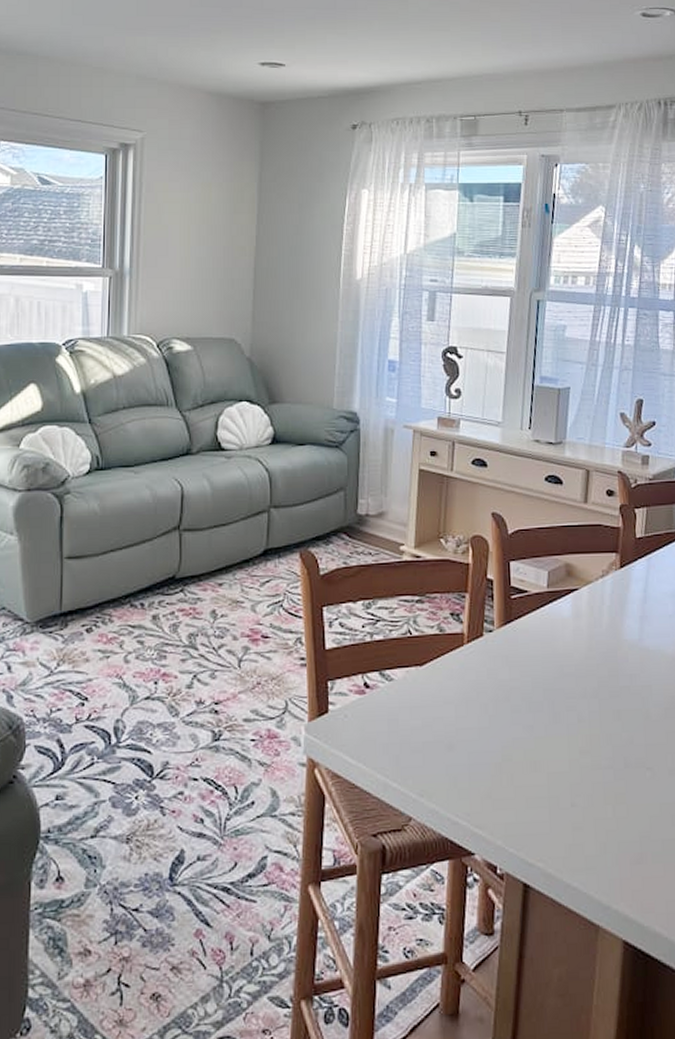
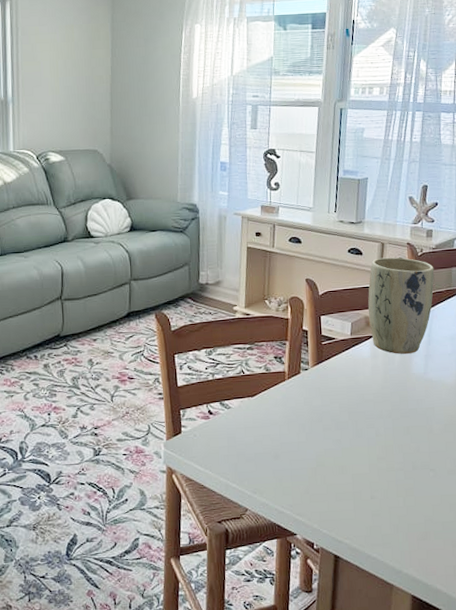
plant pot: none [569,488,652,614] -> present [368,257,435,354]

